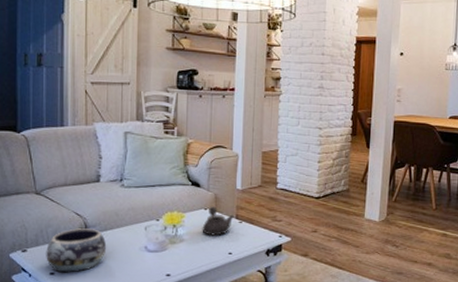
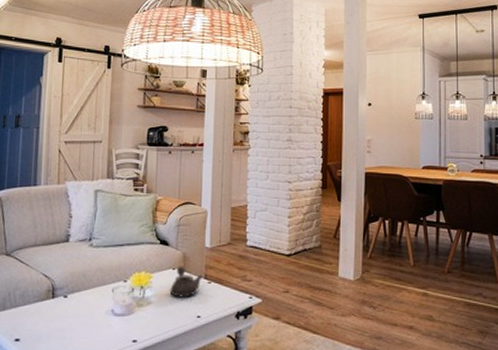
decorative bowl: present [46,228,107,273] -> none [12,291,73,339]

